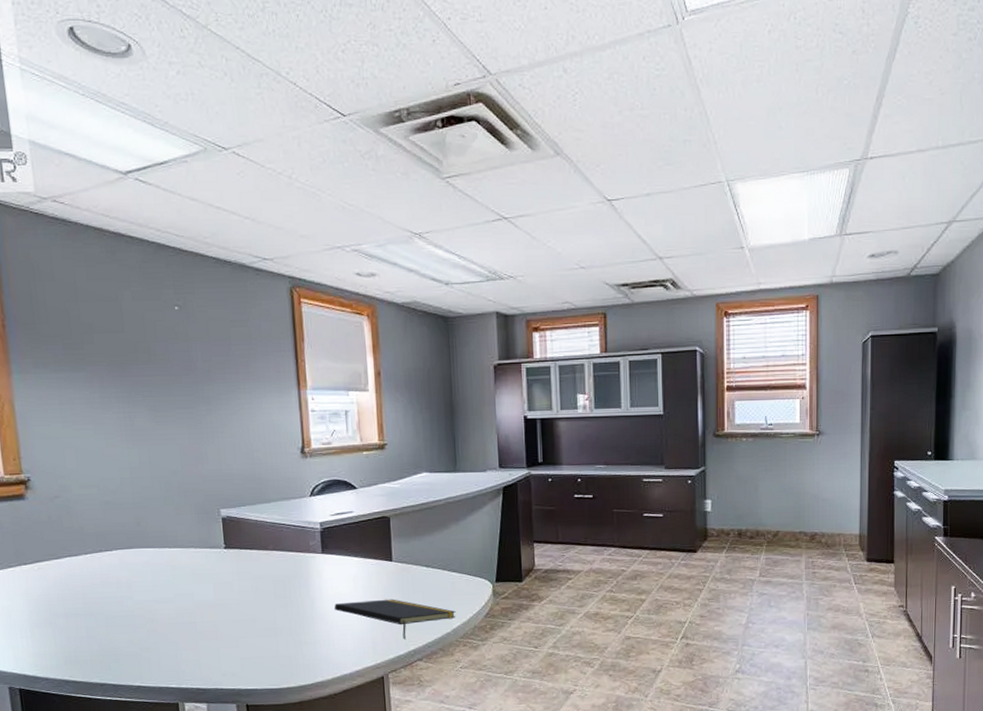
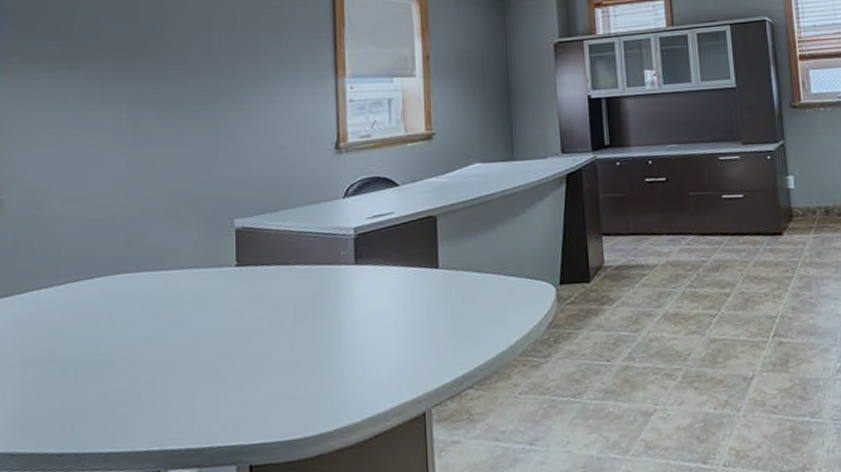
notepad: present [334,599,456,639] -> none [368,313,514,363]

